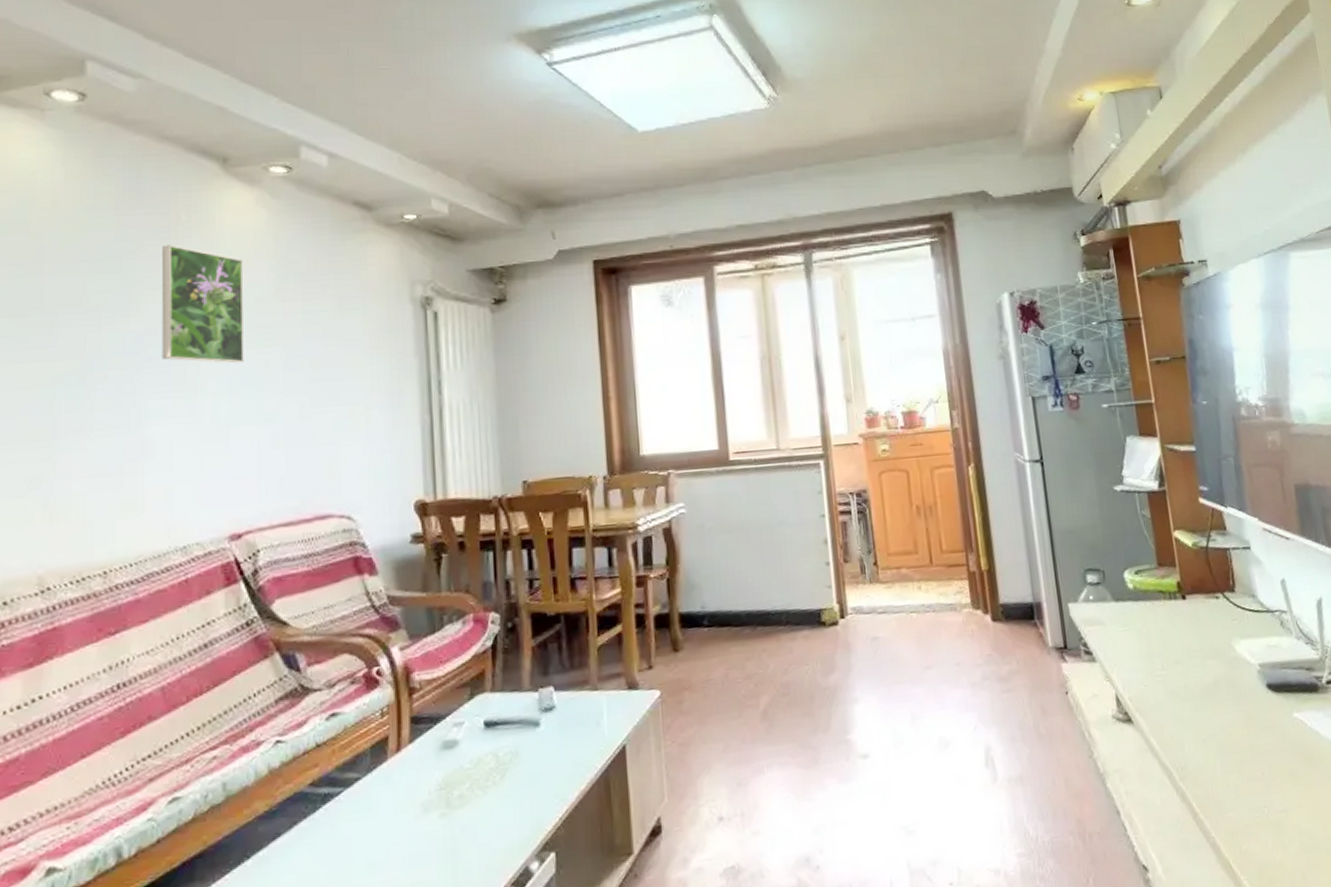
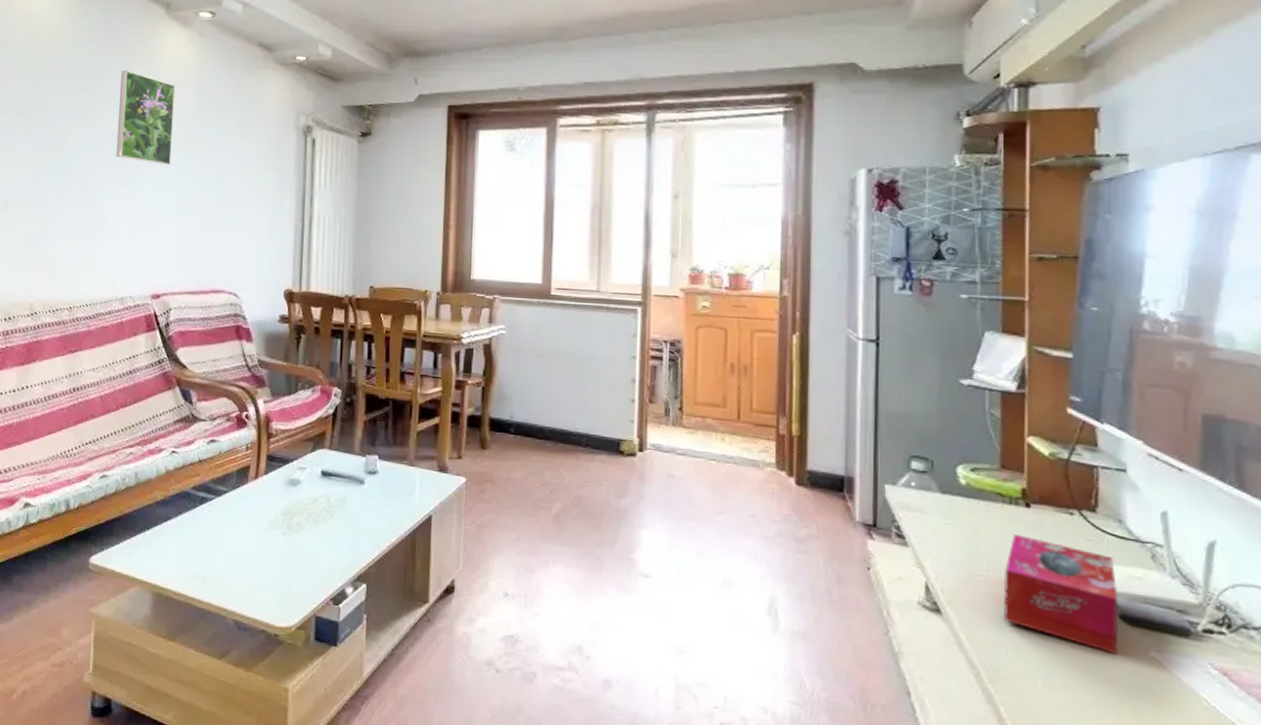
tissue box: none [1175,627,1271,724] -> present [1004,534,1118,655]

